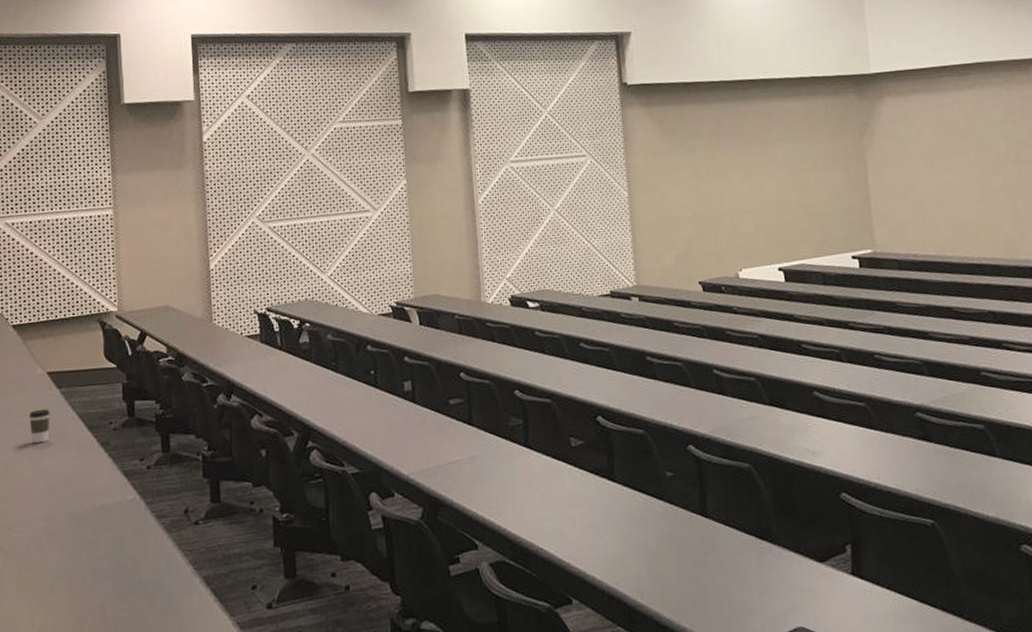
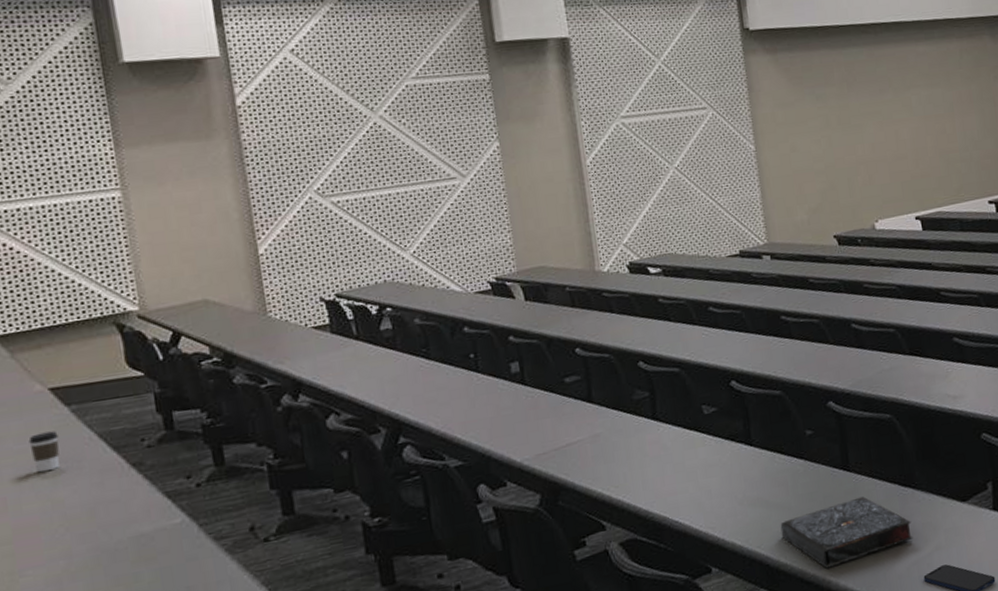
book: none [638,545,769,614] -> present [780,496,913,568]

